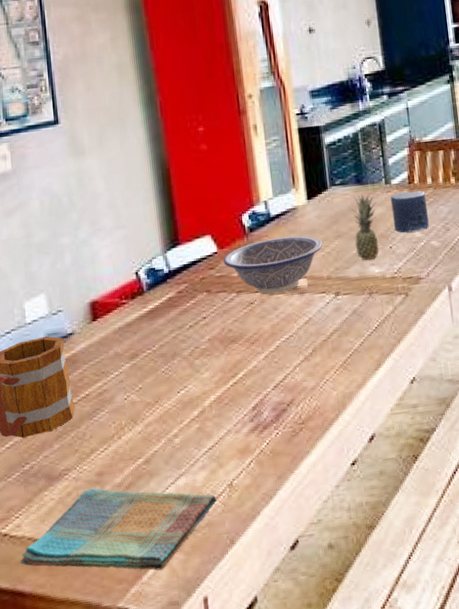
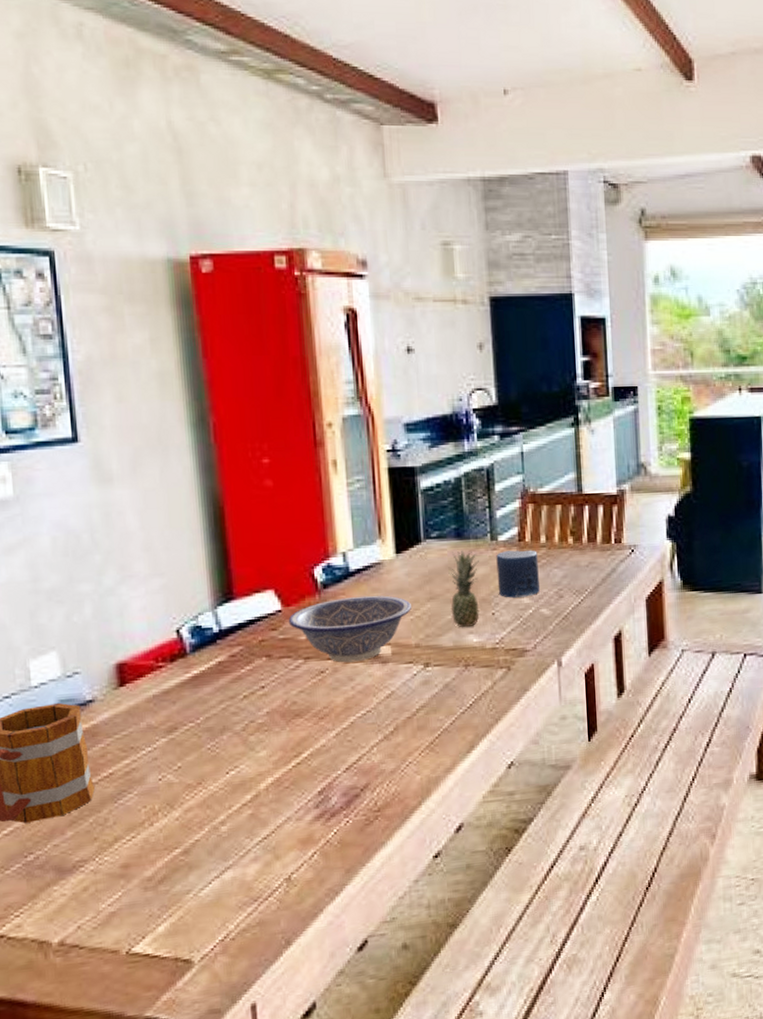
dish towel: present [20,487,217,571] -> none [20,881,271,975]

